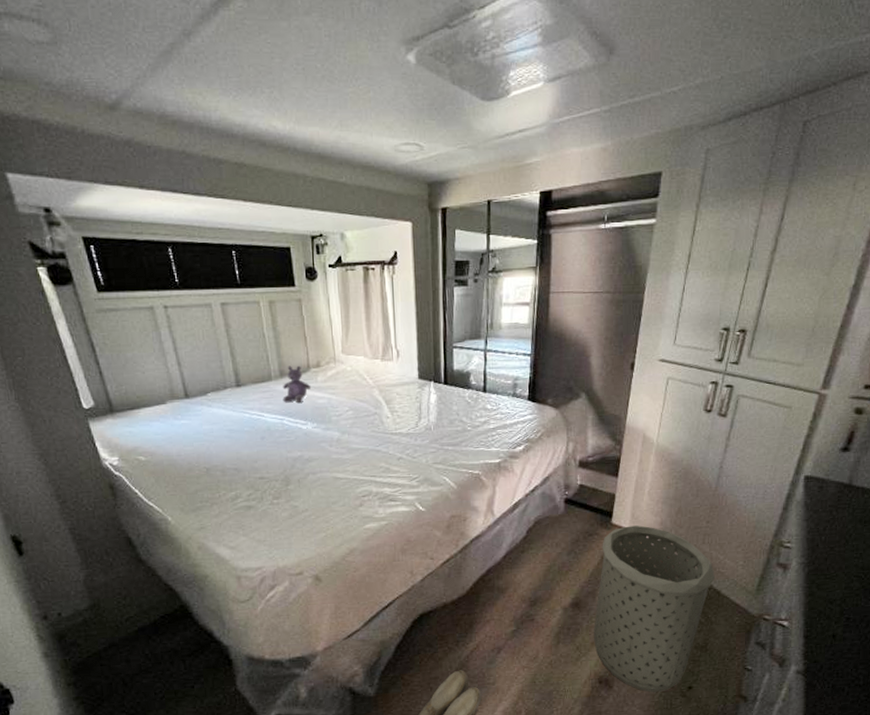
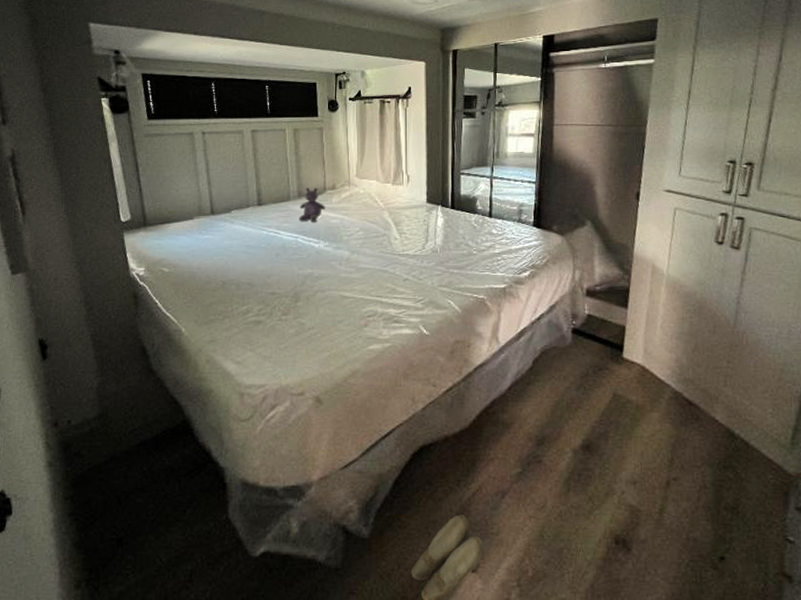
laundry basket: present [594,525,715,692] -> none [607,361,741,560]

